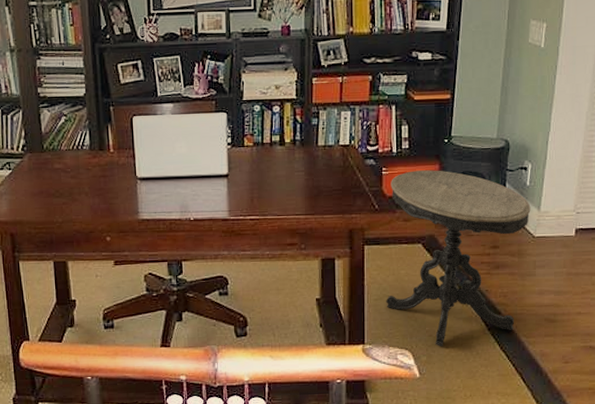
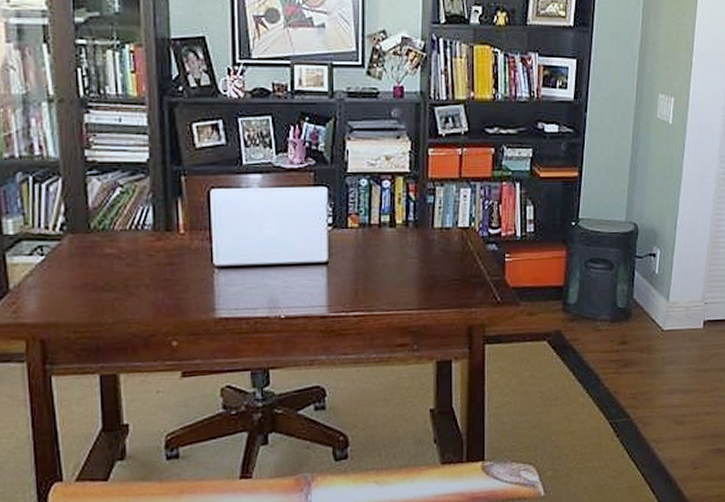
side table: present [386,170,531,346] -> none [508,256,660,458]

